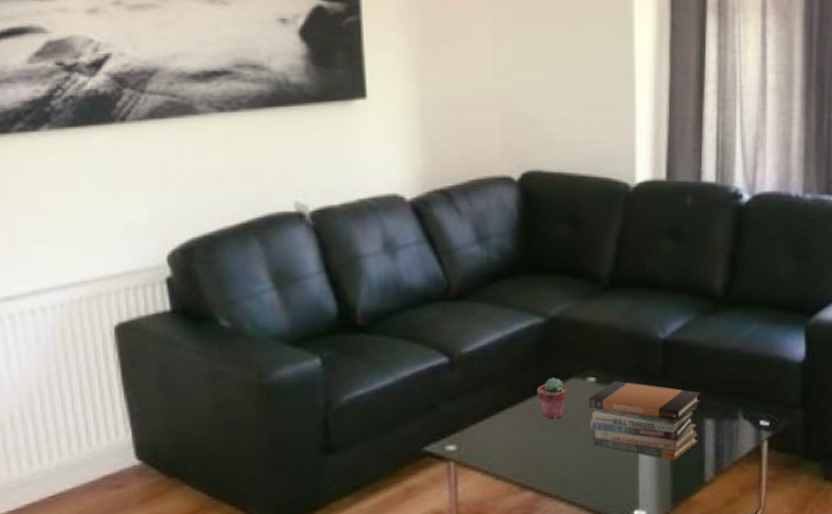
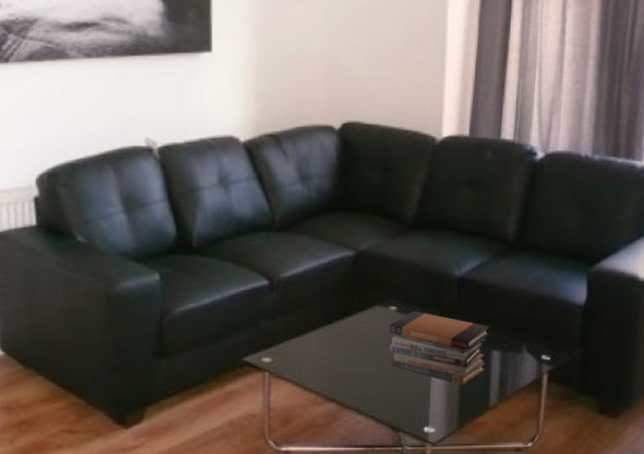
potted succulent: present [537,377,568,419] -> none [344,304,371,341]

